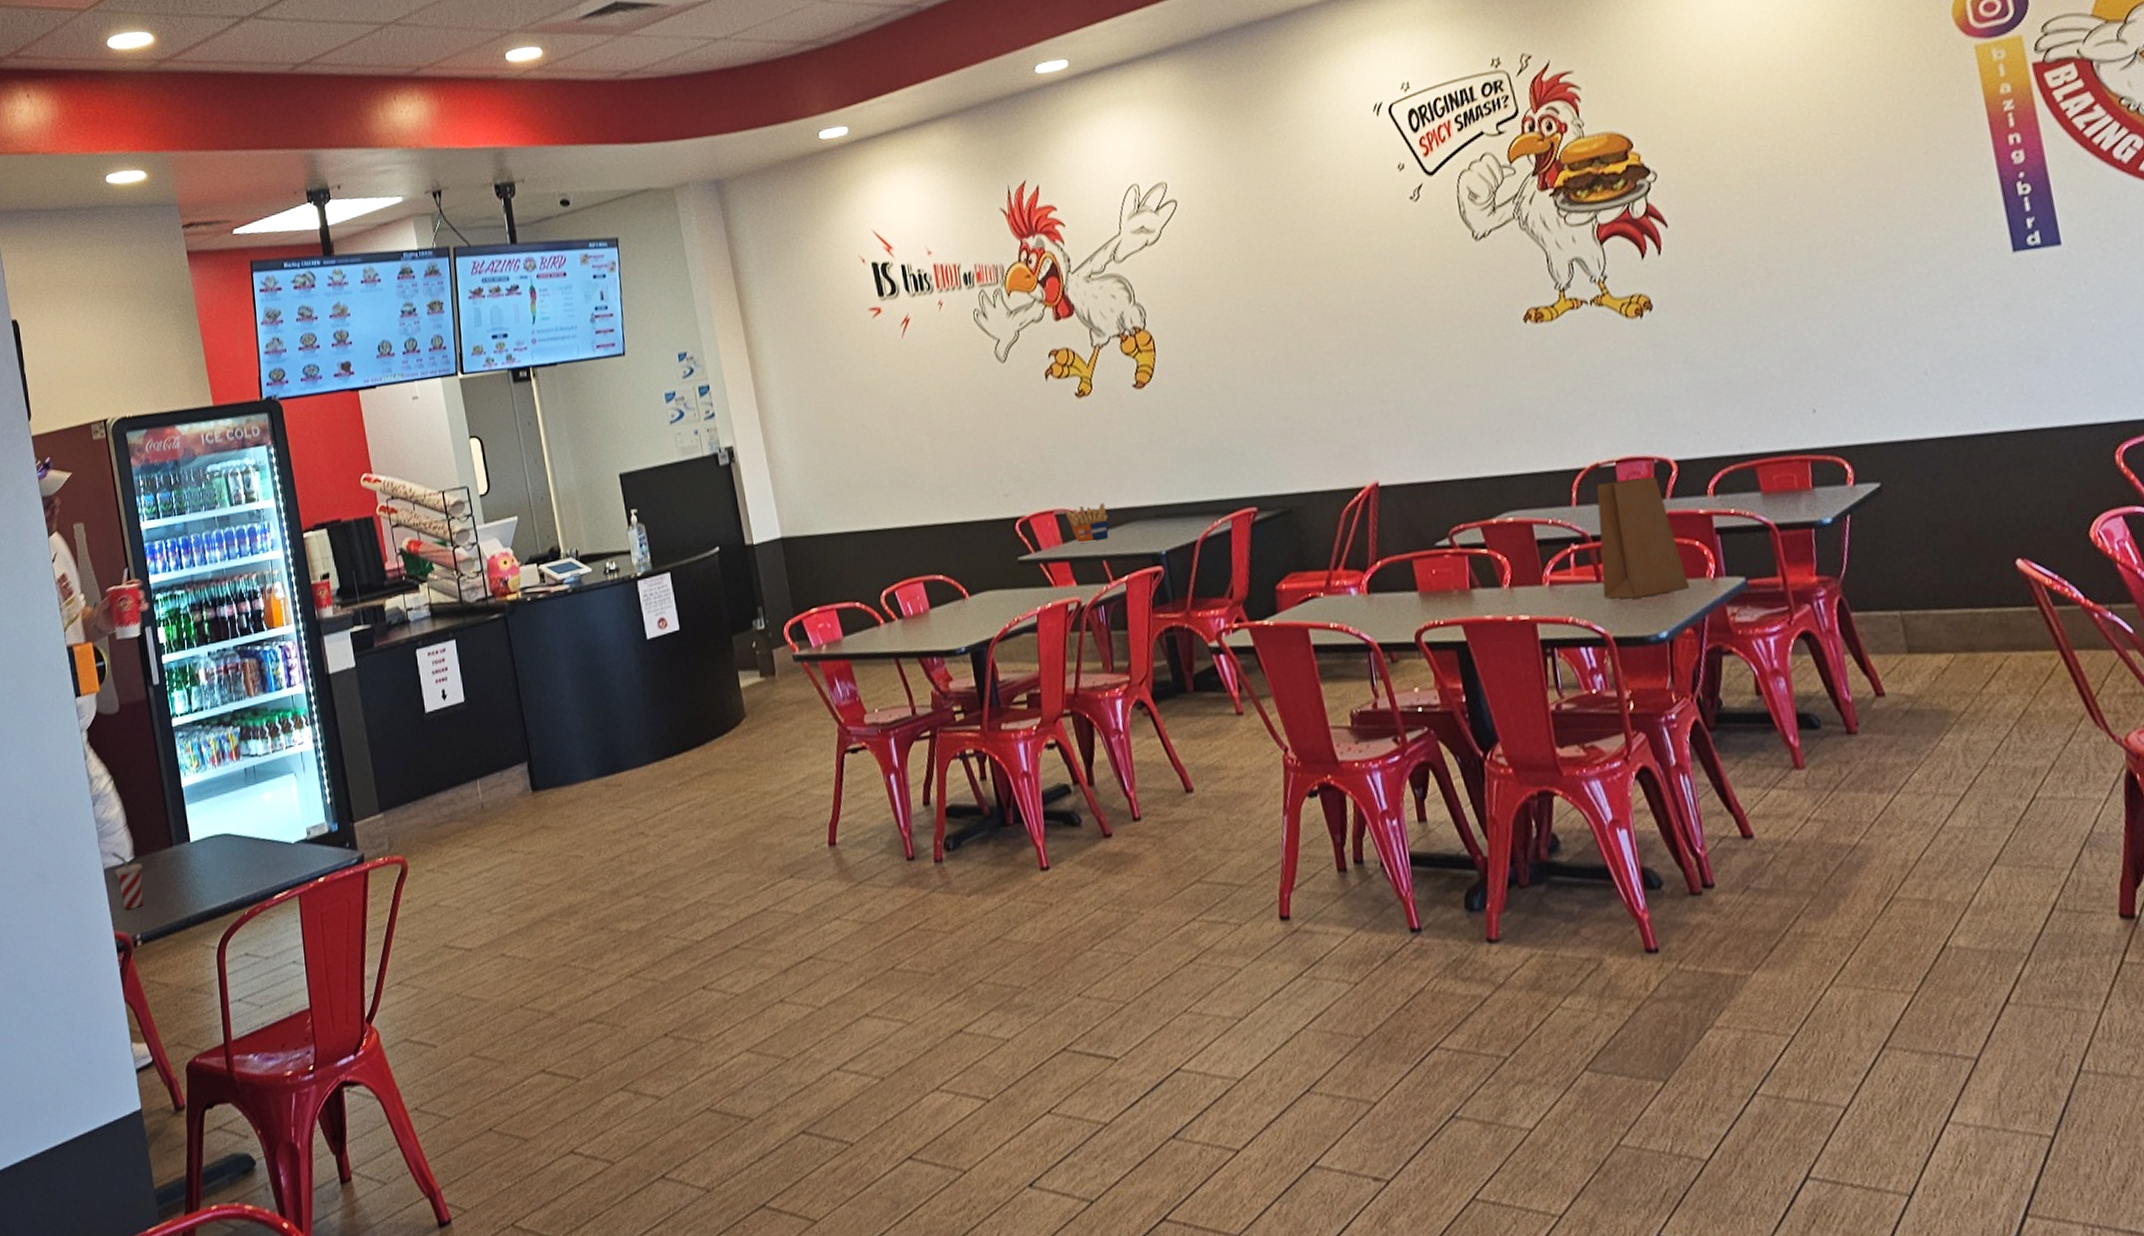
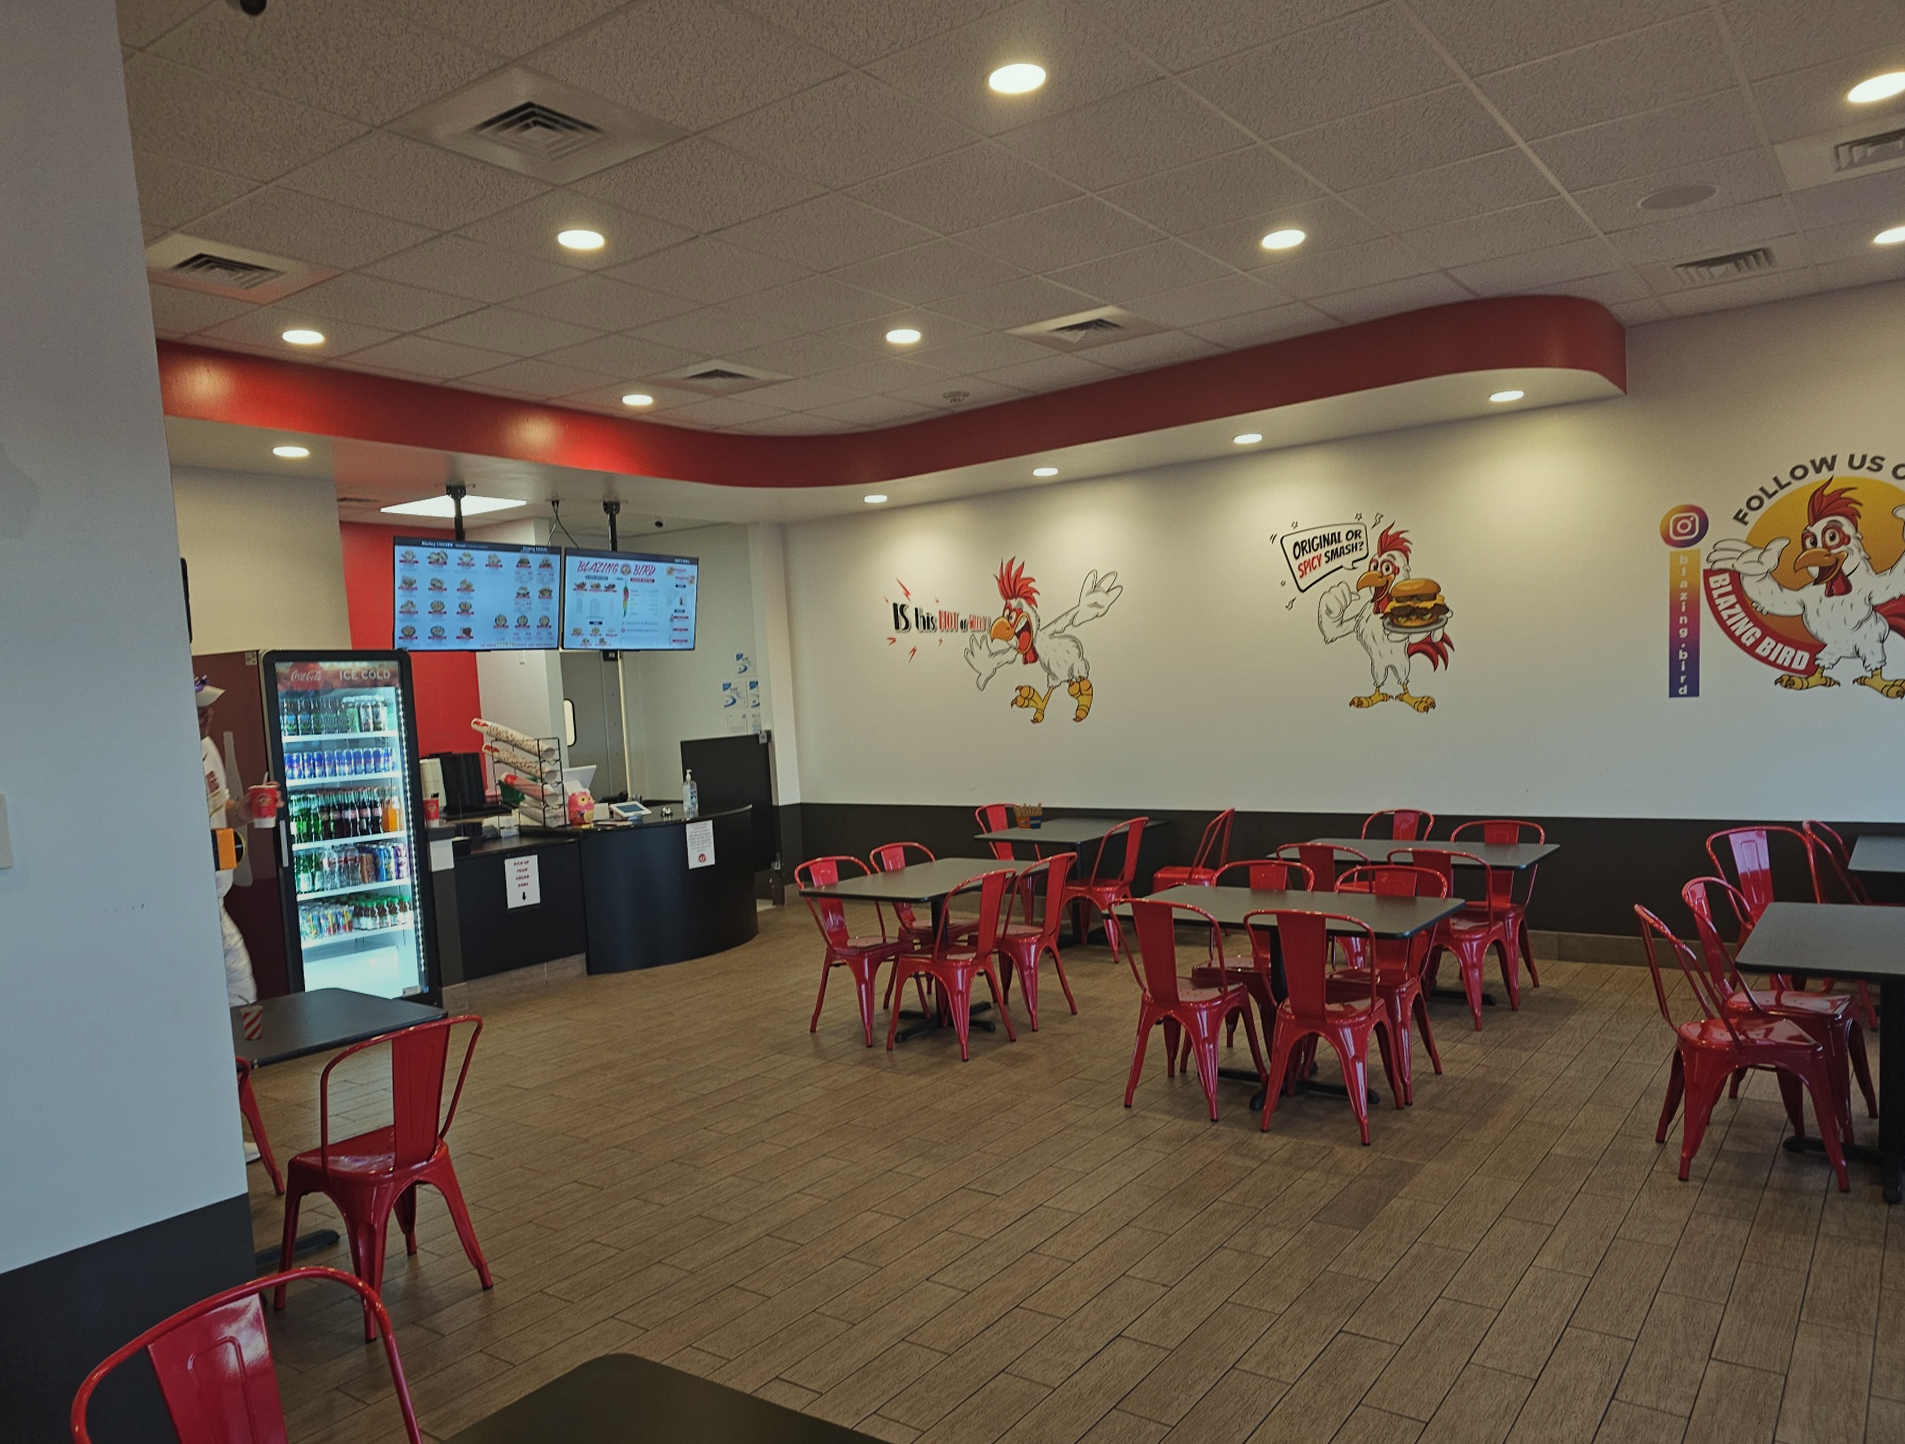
paper bag: present [1597,477,1689,599] -> none [1372,824,1428,907]

